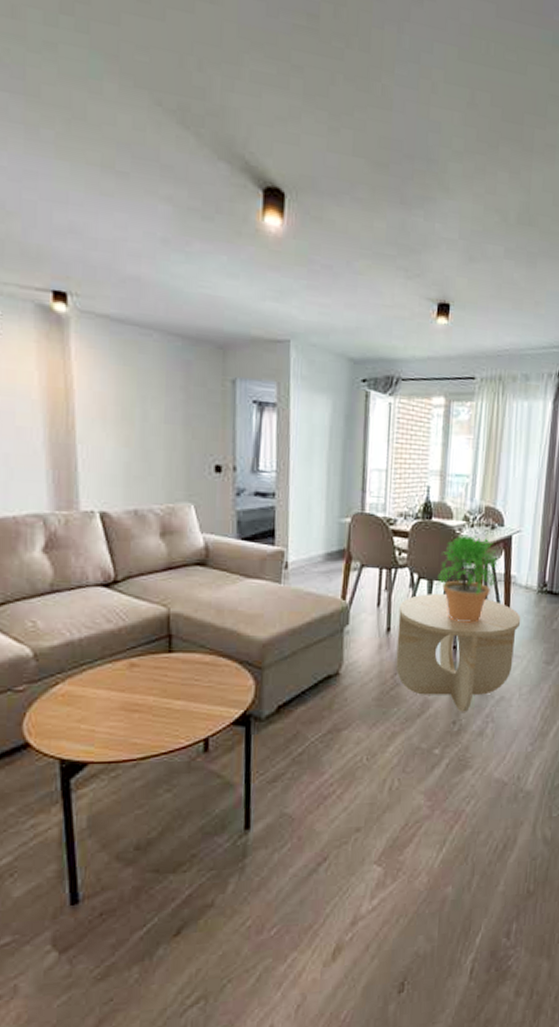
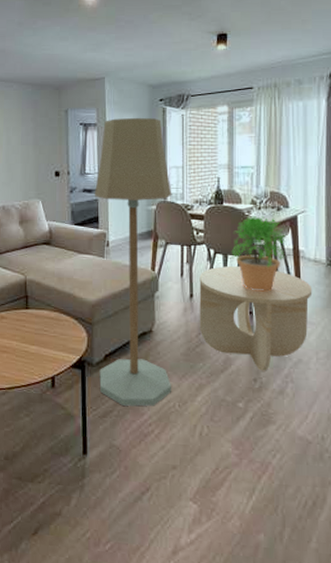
floor lamp: none [269,399,372,766] -> present [94,117,172,406]

